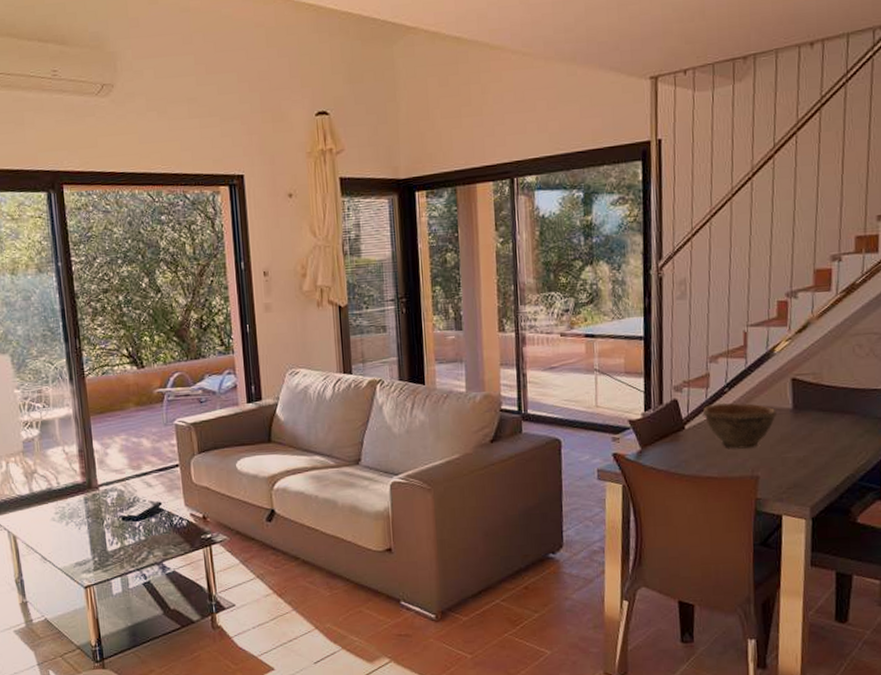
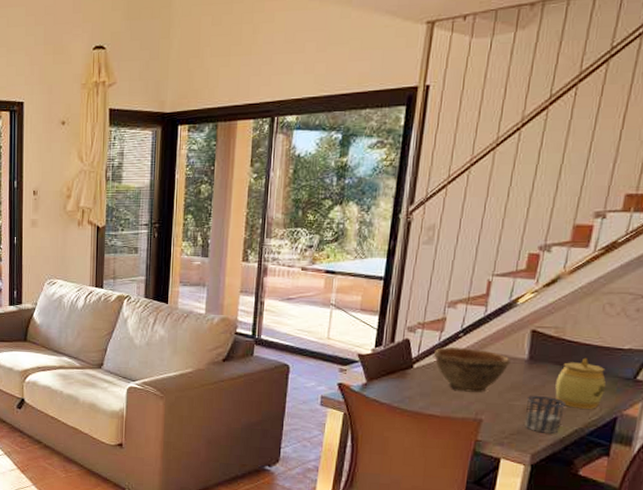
cup: none [798,445,834,484] -> present [524,395,565,434]
jar: none [822,401,868,454] -> present [555,357,607,409]

